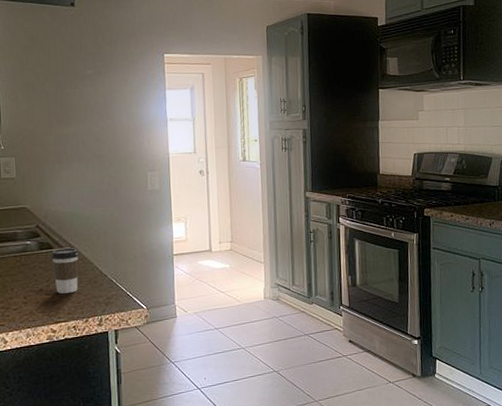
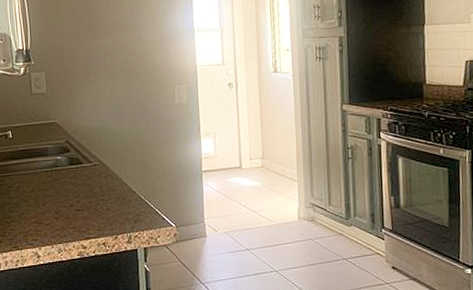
coffee cup: present [51,248,79,294] -> none [80,163,108,209]

